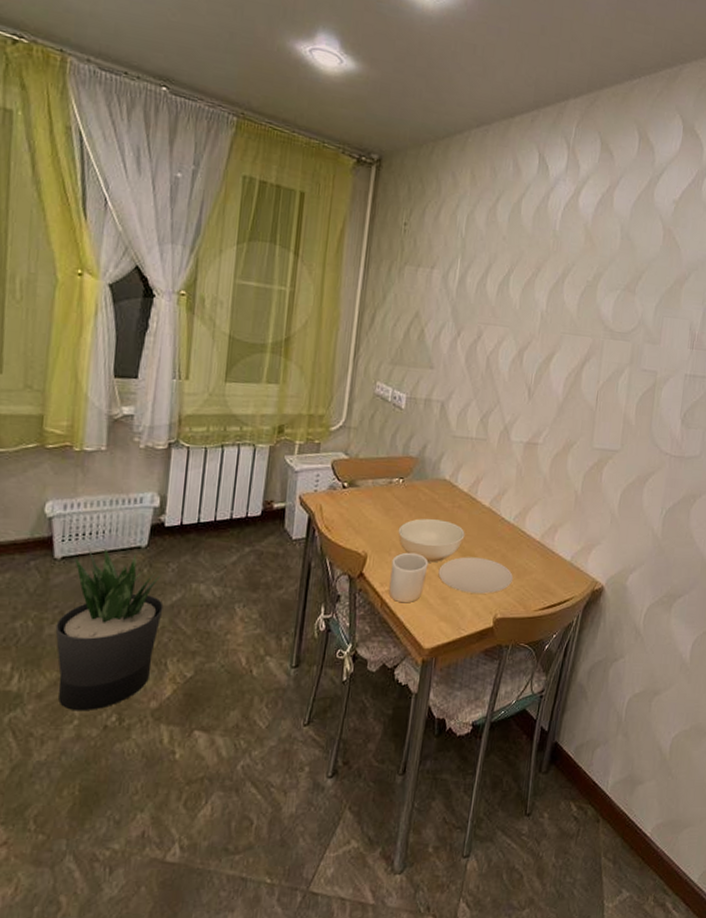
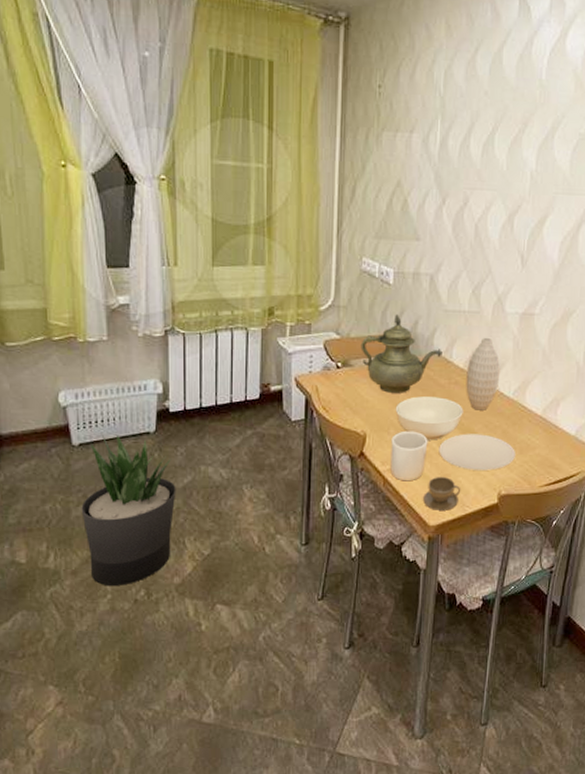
teapot: none [368,438,448,515] -> present [360,314,443,393]
teacup: none [419,598,458,633] -> present [423,476,461,511]
vase: none [468,463,503,535] -> present [466,337,501,410]

